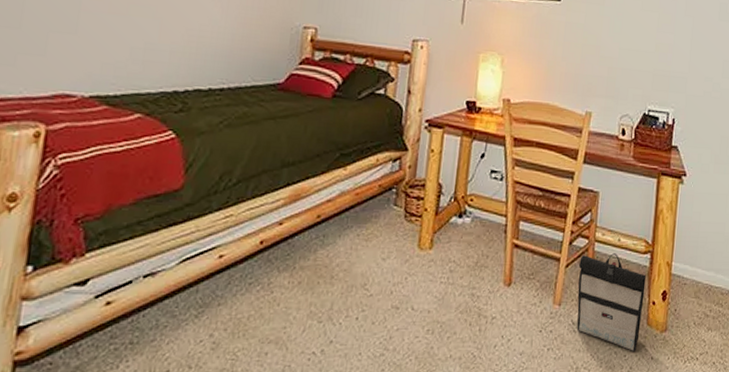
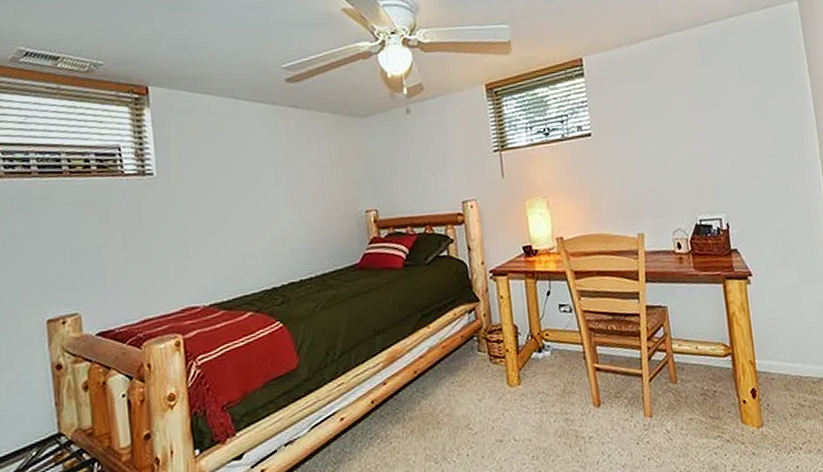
backpack: present [576,253,646,352] -> none [661,361,737,451]

